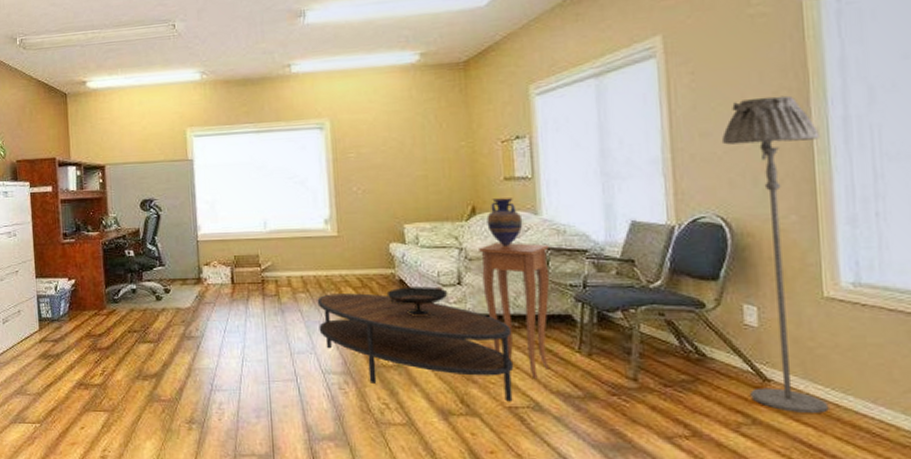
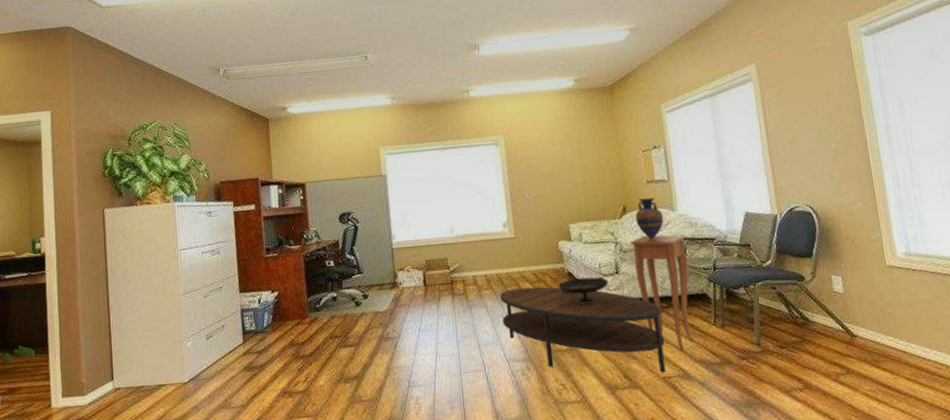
floor lamp: present [721,95,829,413] -> none [804,109,899,361]

